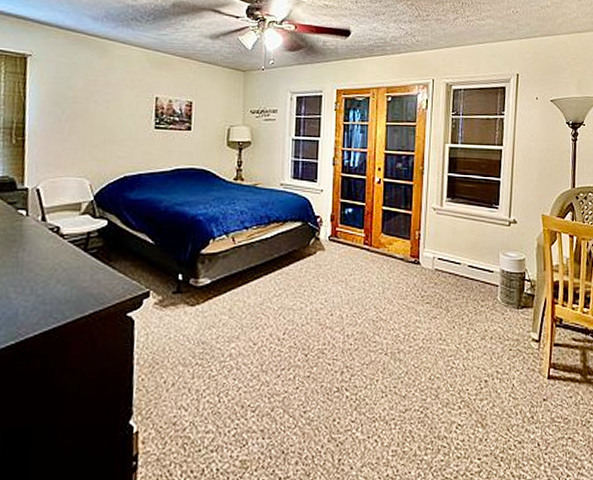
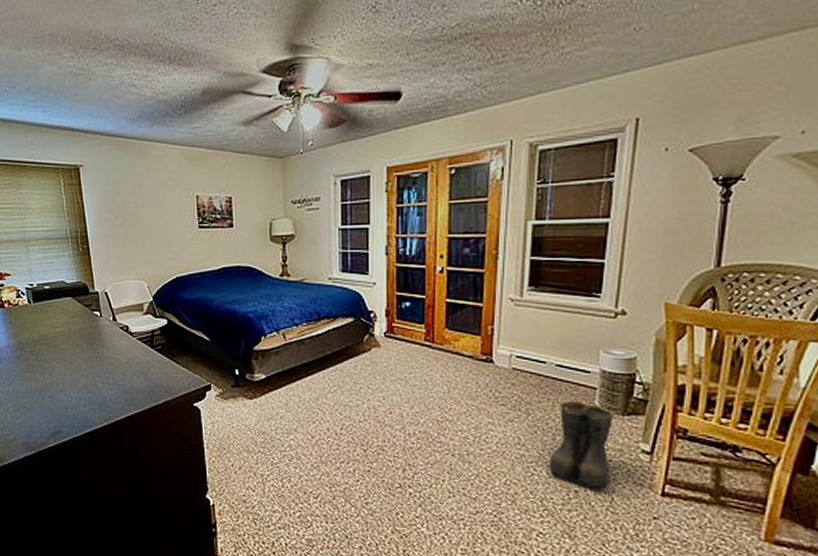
boots: none [465,297,511,378] -> present [550,400,614,491]

